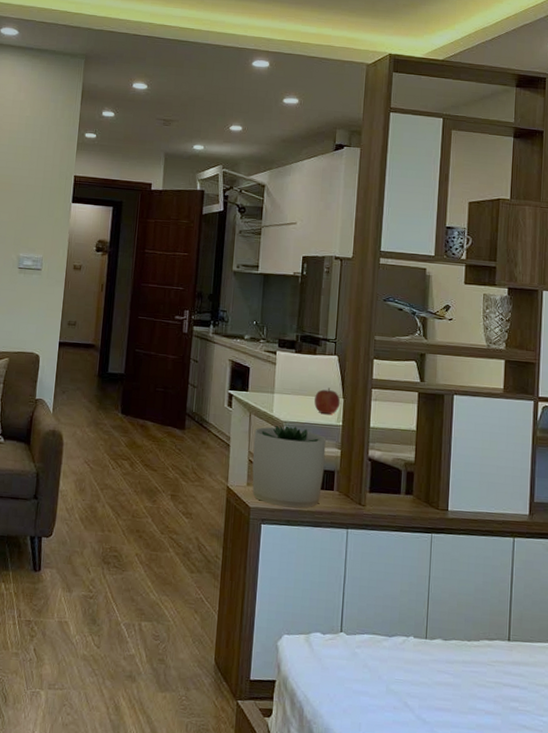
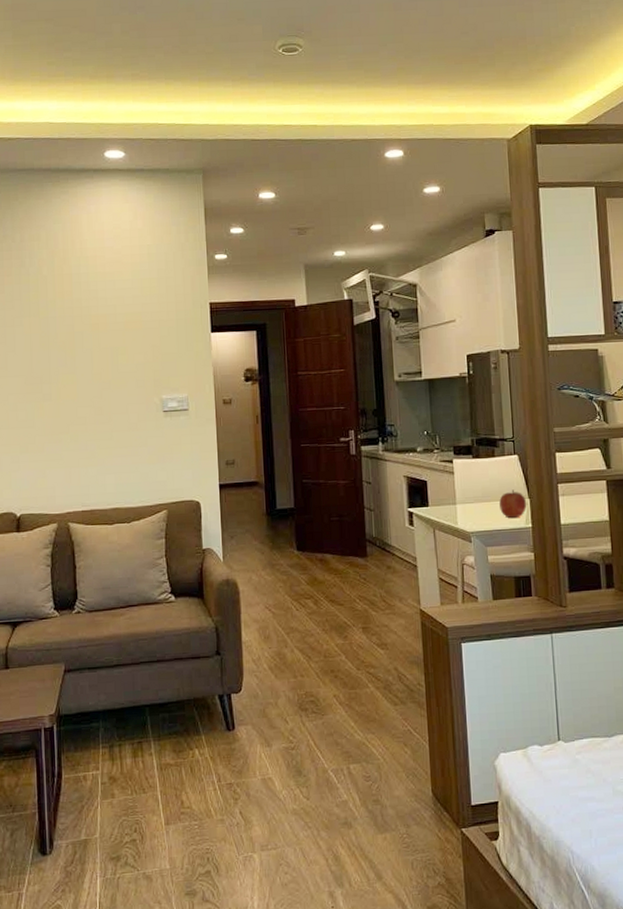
planter: present [252,426,326,509] -> none [441,536,520,622]

